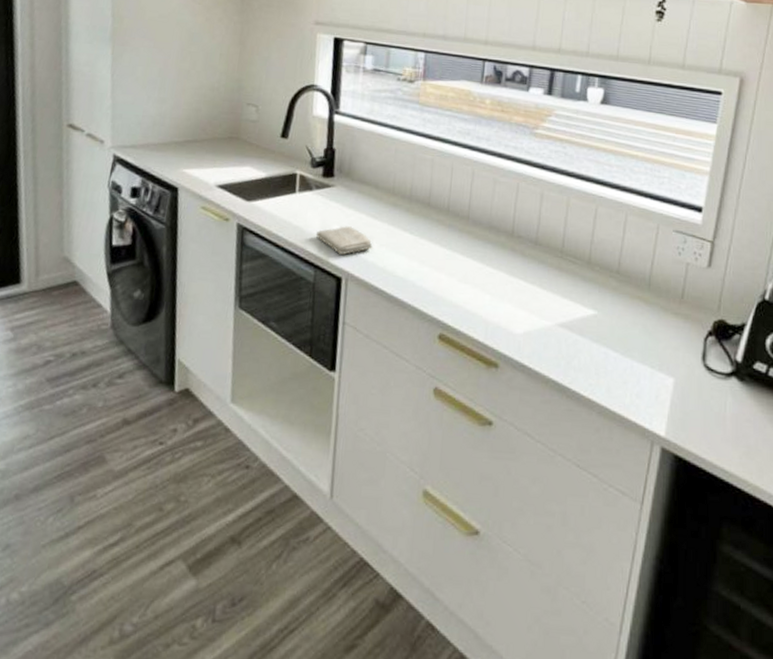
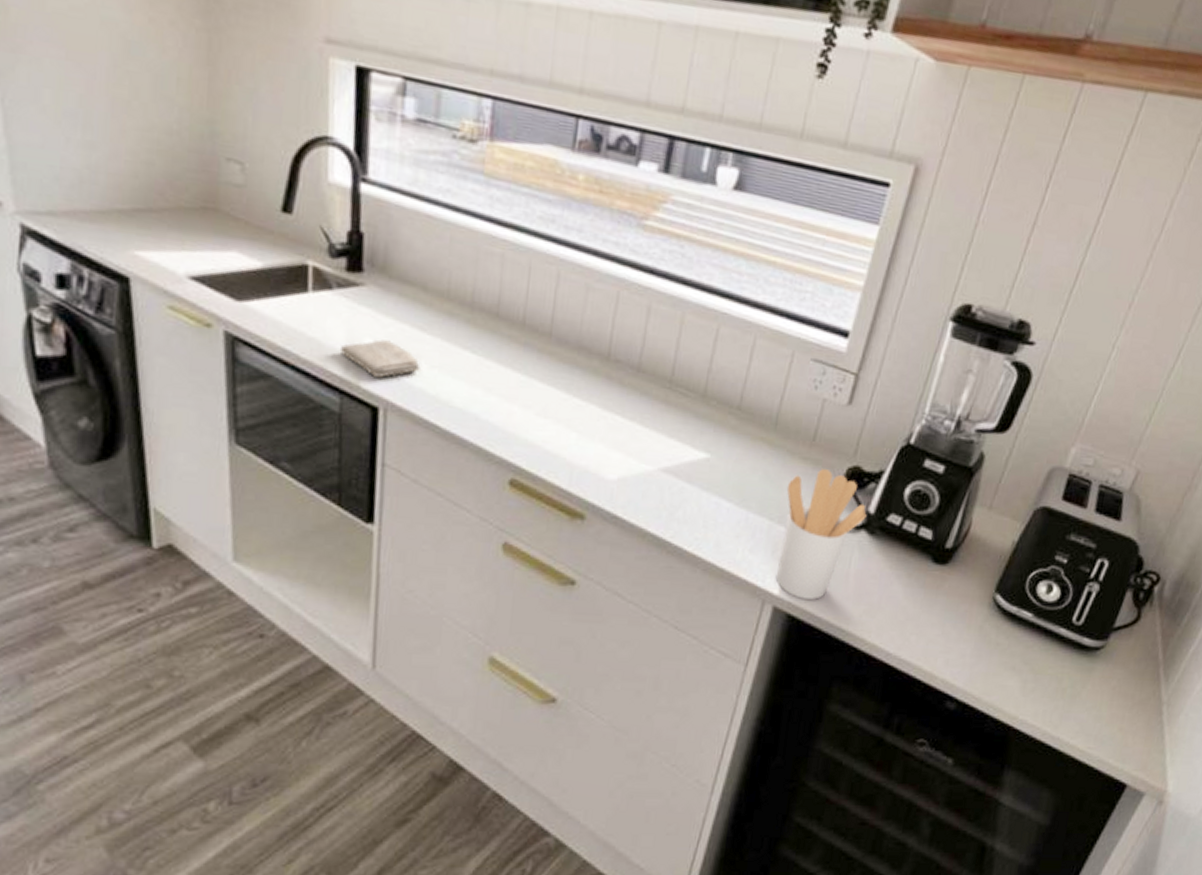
utensil holder: none [662,323,735,442] -> present [776,469,867,600]

